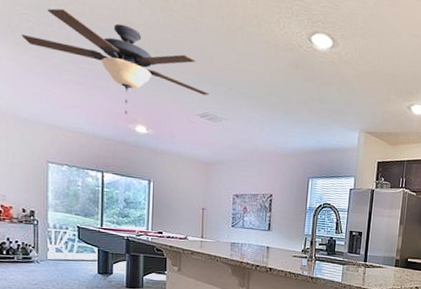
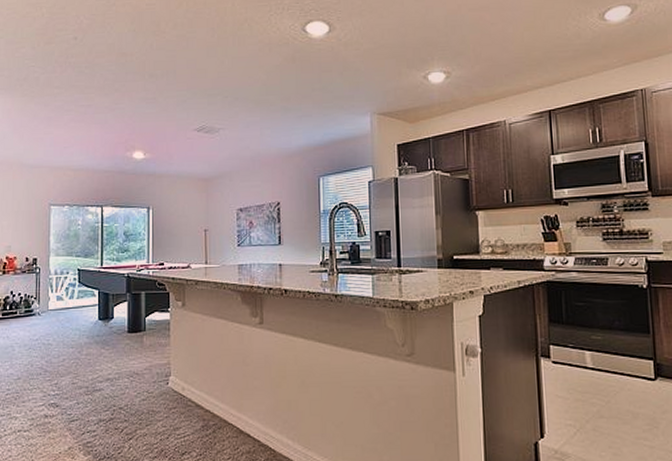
ceiling fan: present [21,8,209,114] -> none [28,54,205,143]

